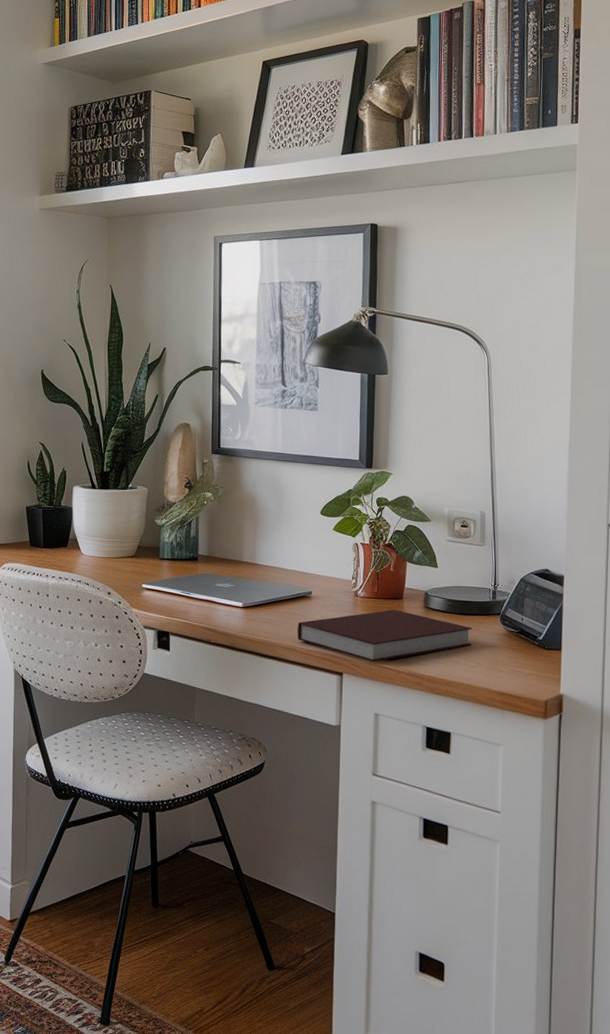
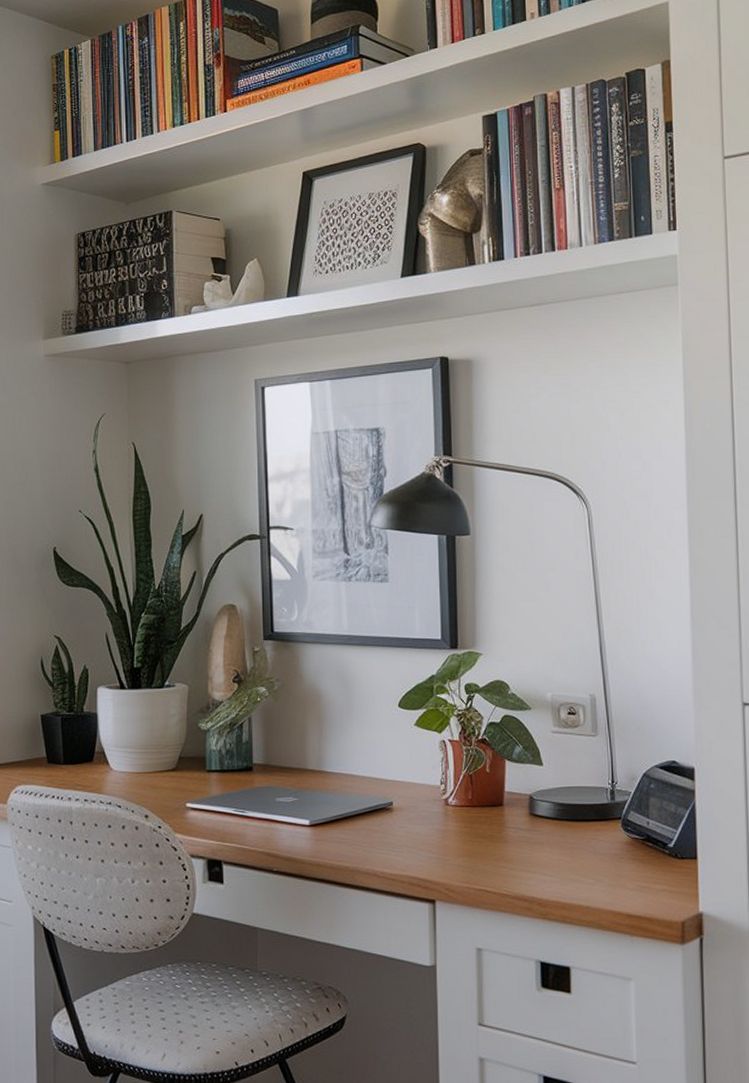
notebook: present [297,610,472,662] -> none [378,819,589,885]

